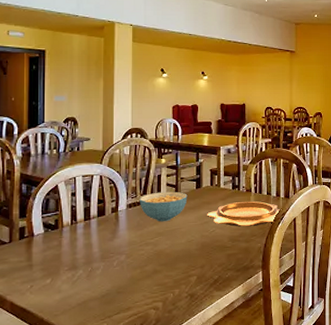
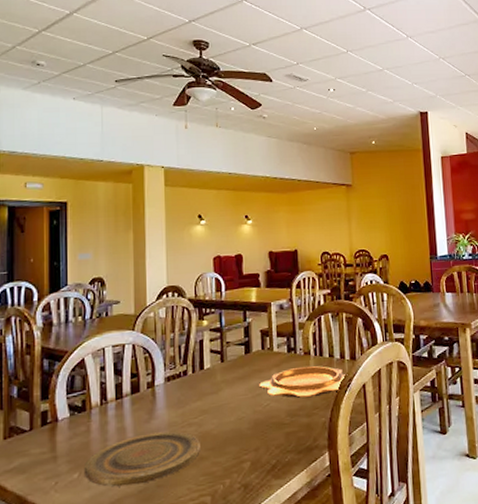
plate: none [55,248,155,292] -> present [83,431,200,487]
cereal bowl: present [140,191,188,222] -> none [179,359,235,397]

